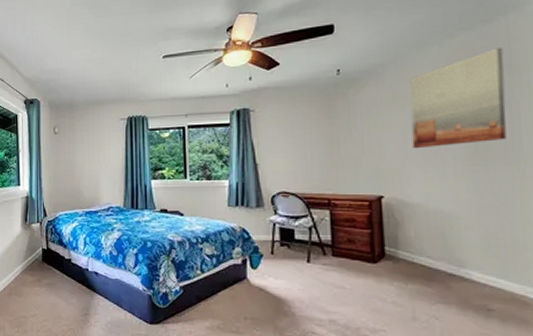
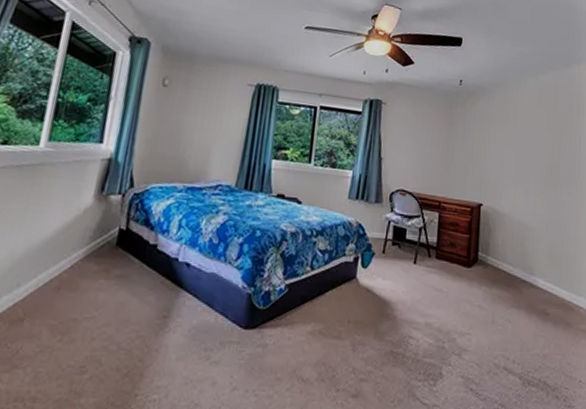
wall art: present [410,47,507,149] -> none [508,89,575,167]

